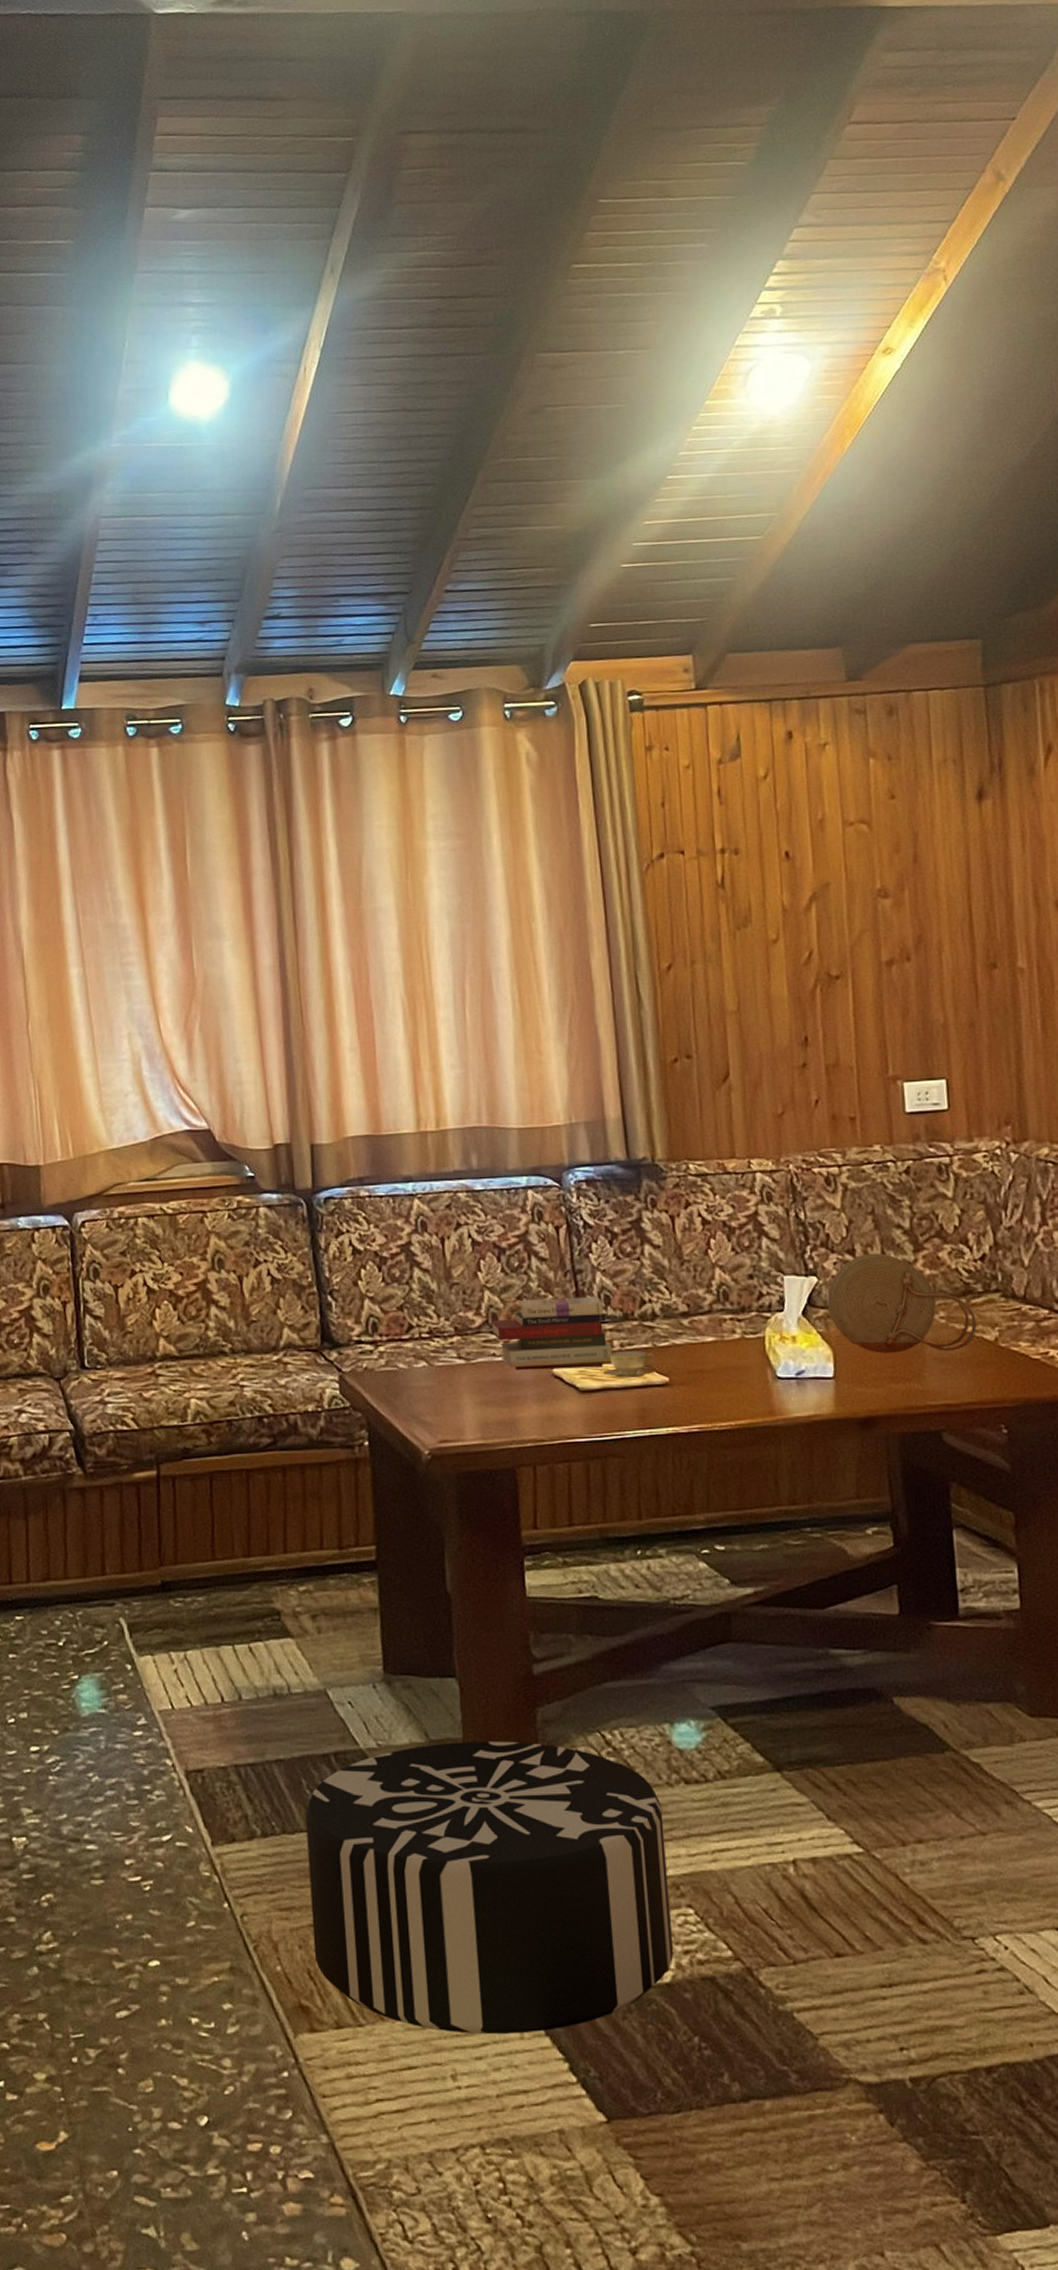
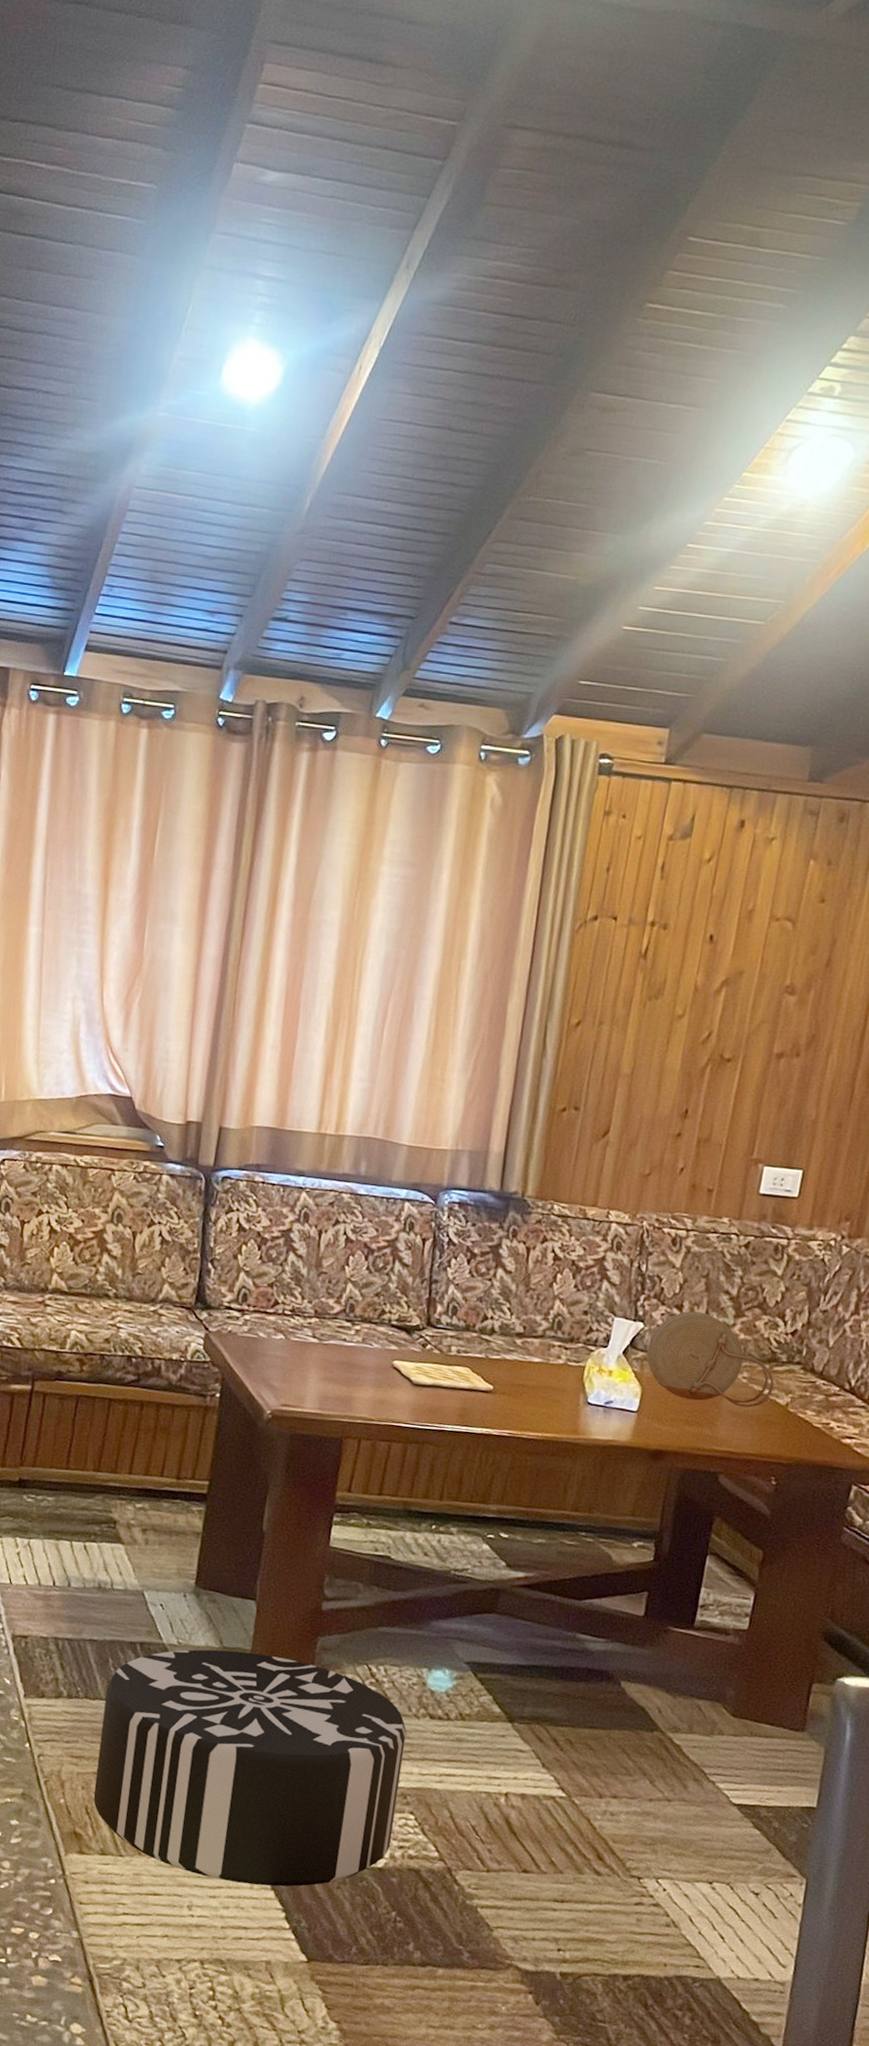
books: present [490,1296,612,1371] -> none [347,1297,451,1367]
teacup: present [602,1351,656,1378] -> none [436,1355,485,1382]

